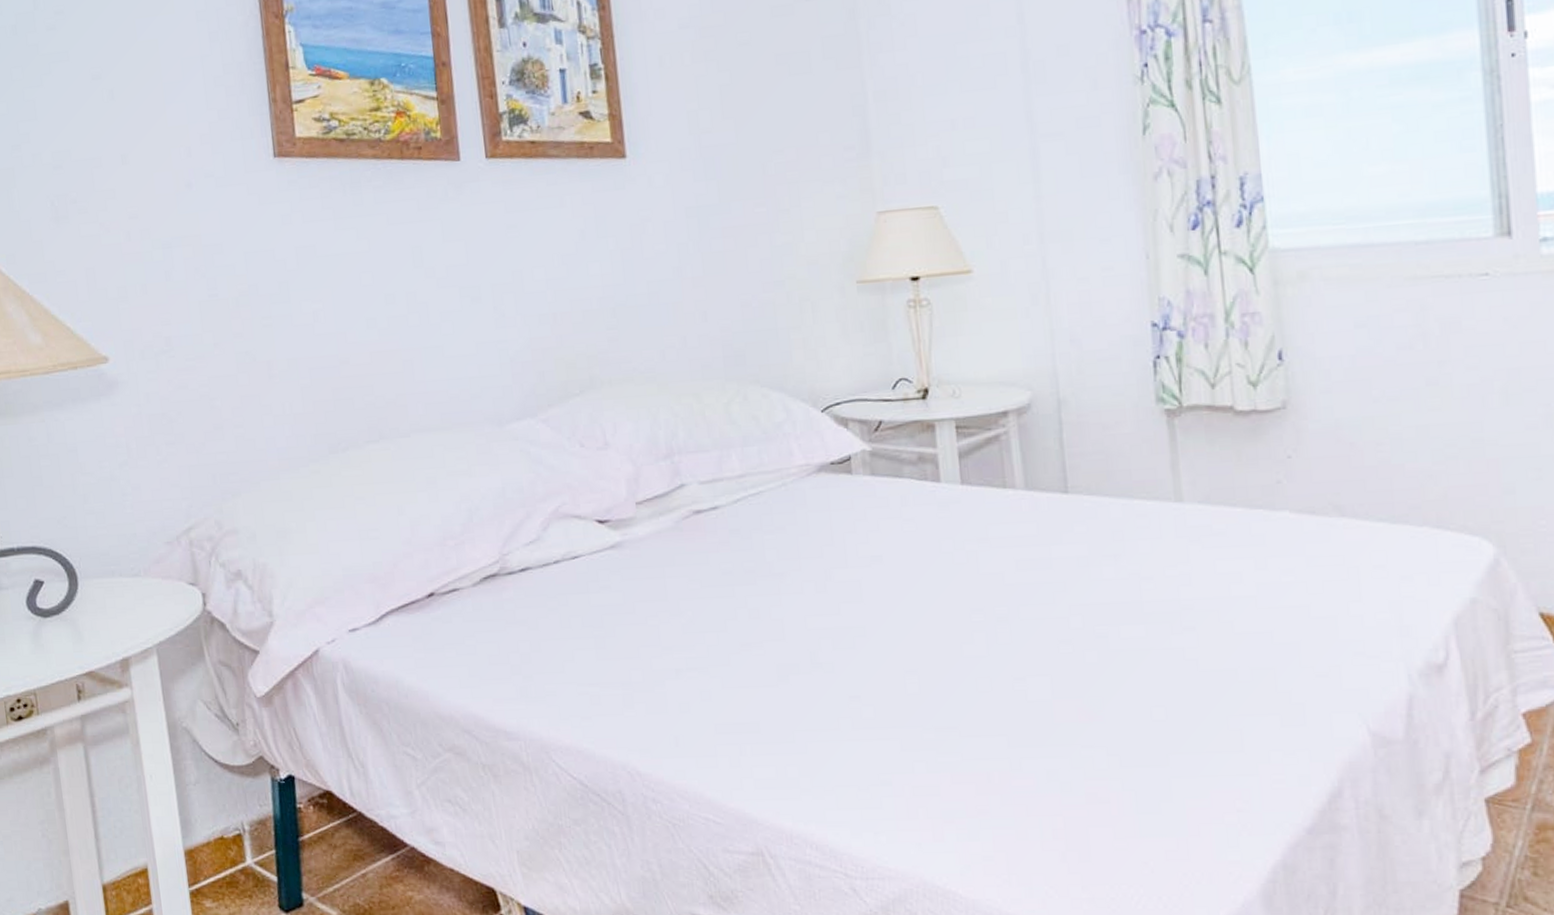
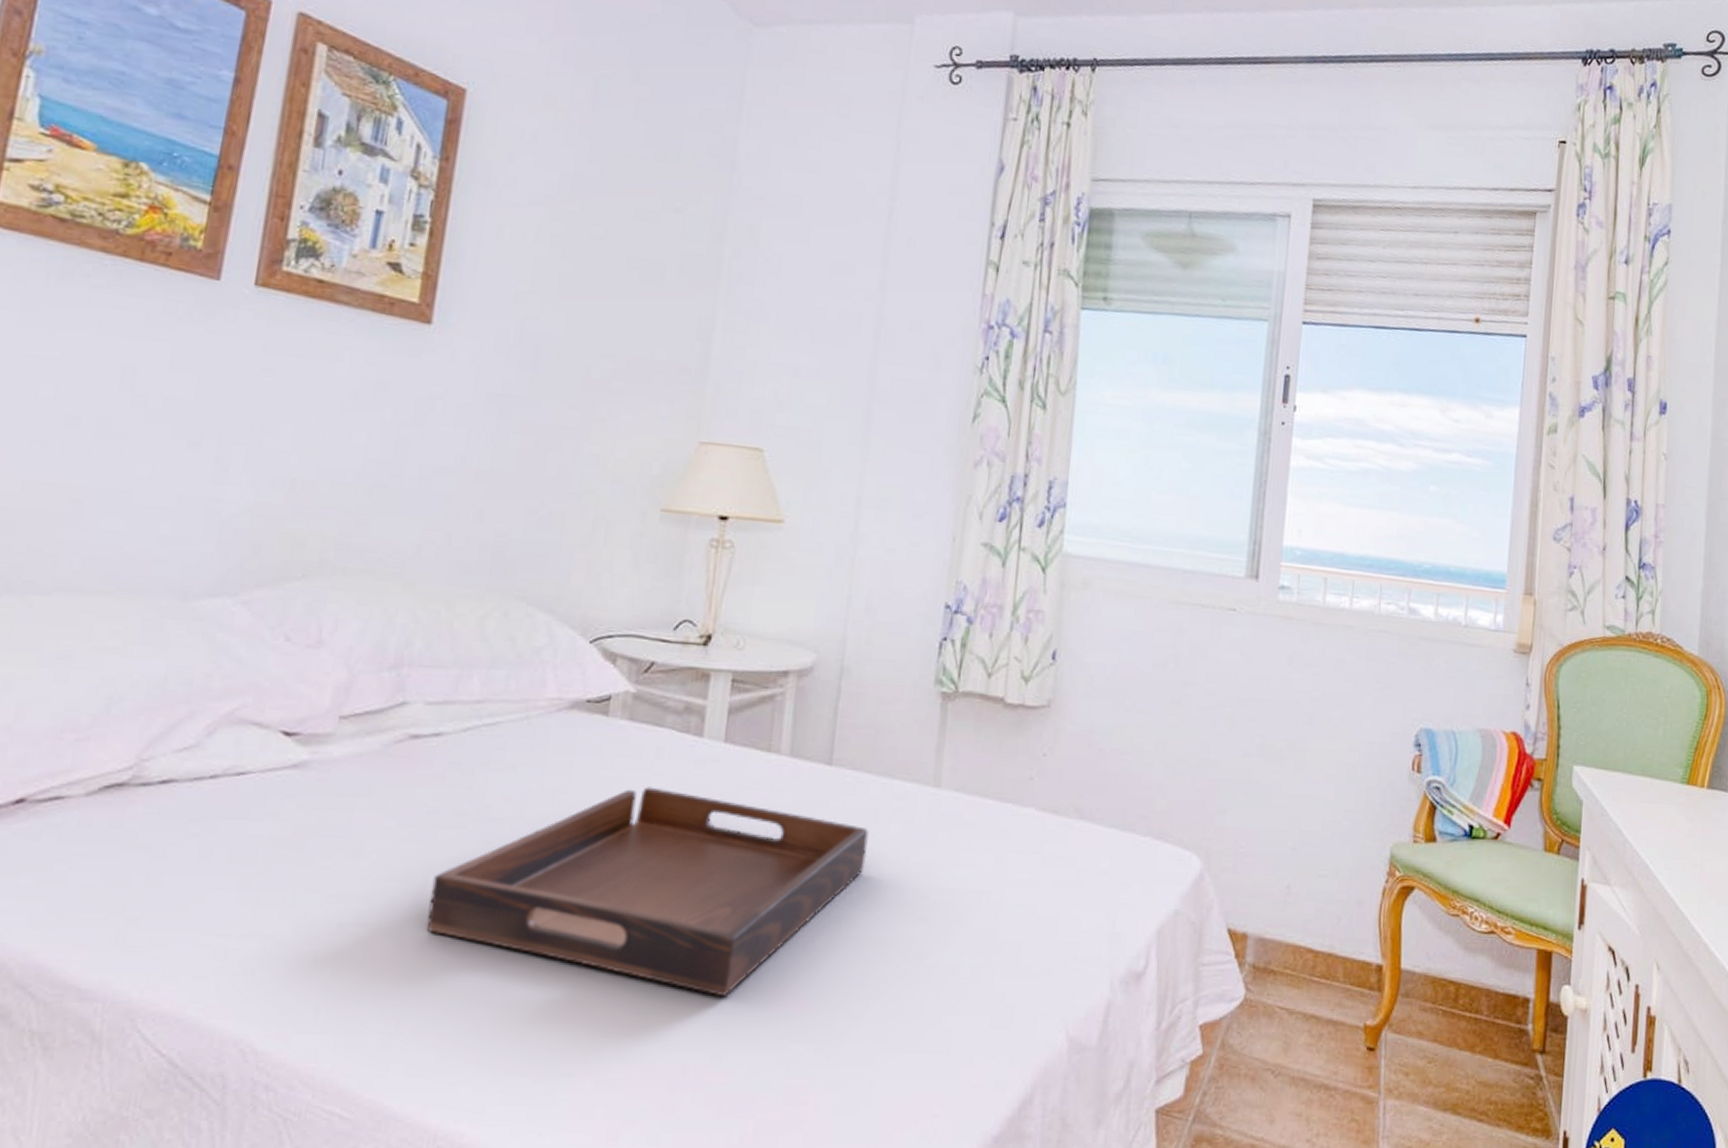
serving tray: none [740,532,1121,711] -> present [426,787,869,997]

